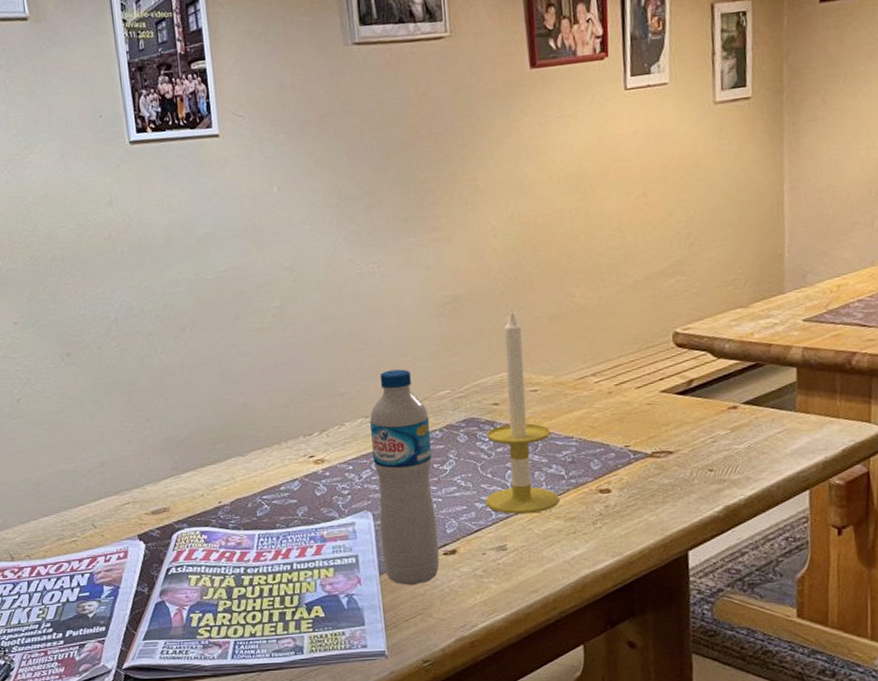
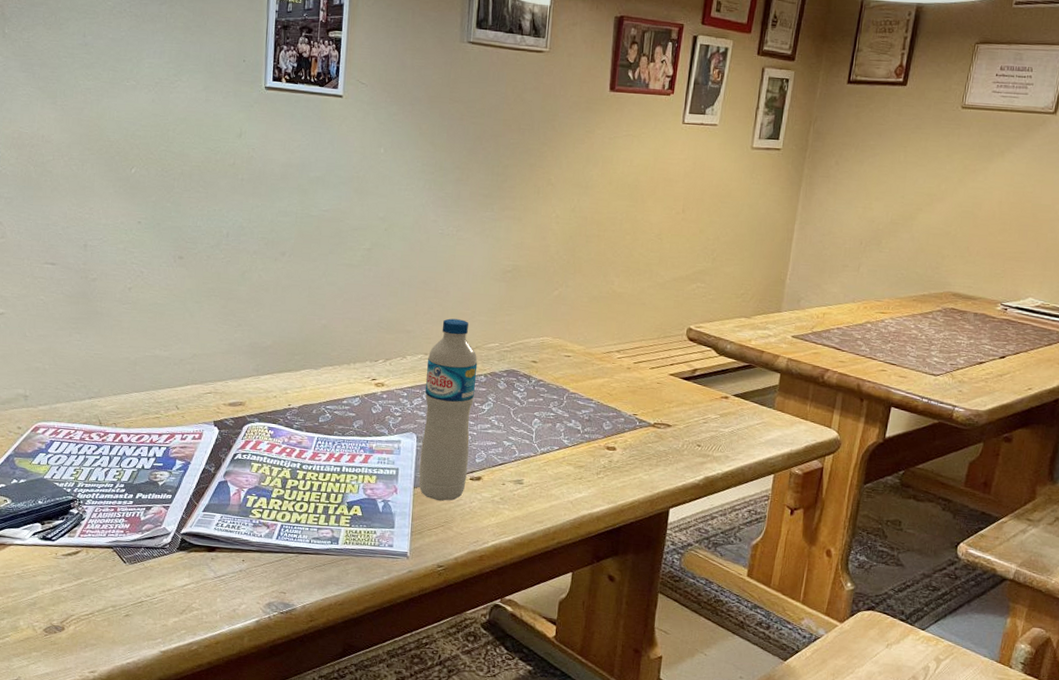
candle: present [486,308,560,515] -> none [512,285,575,458]

